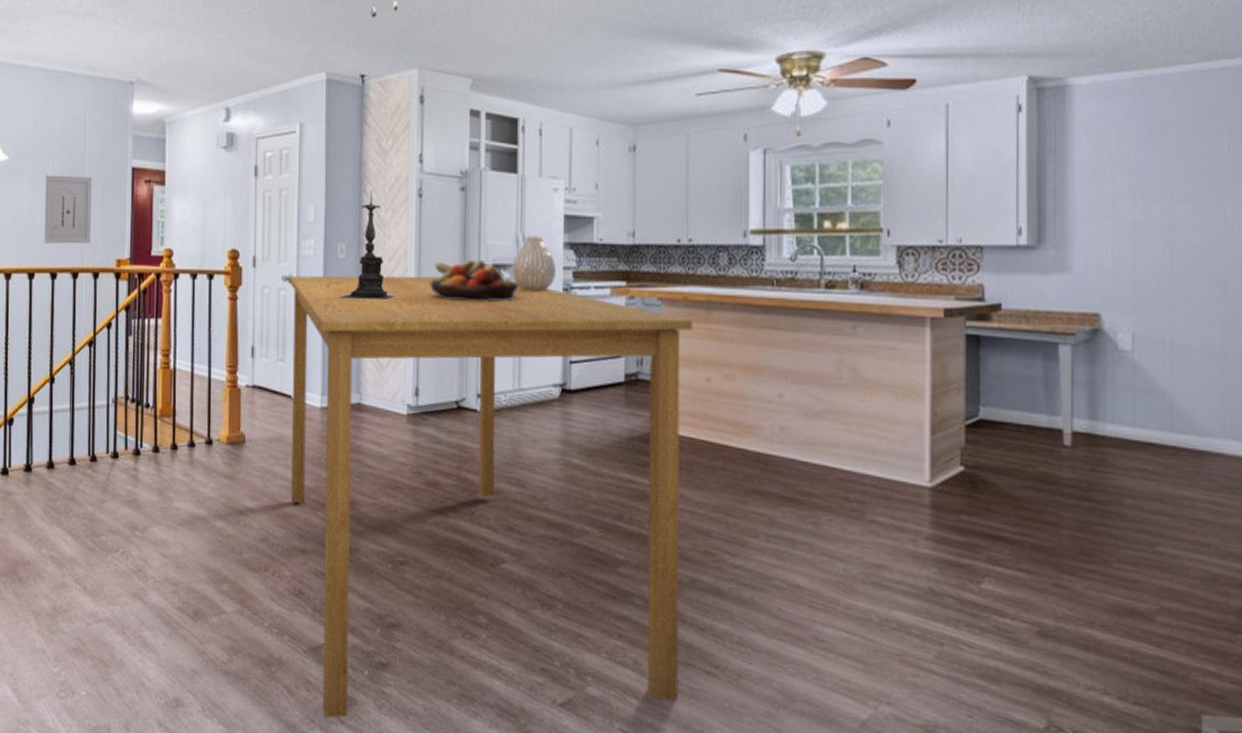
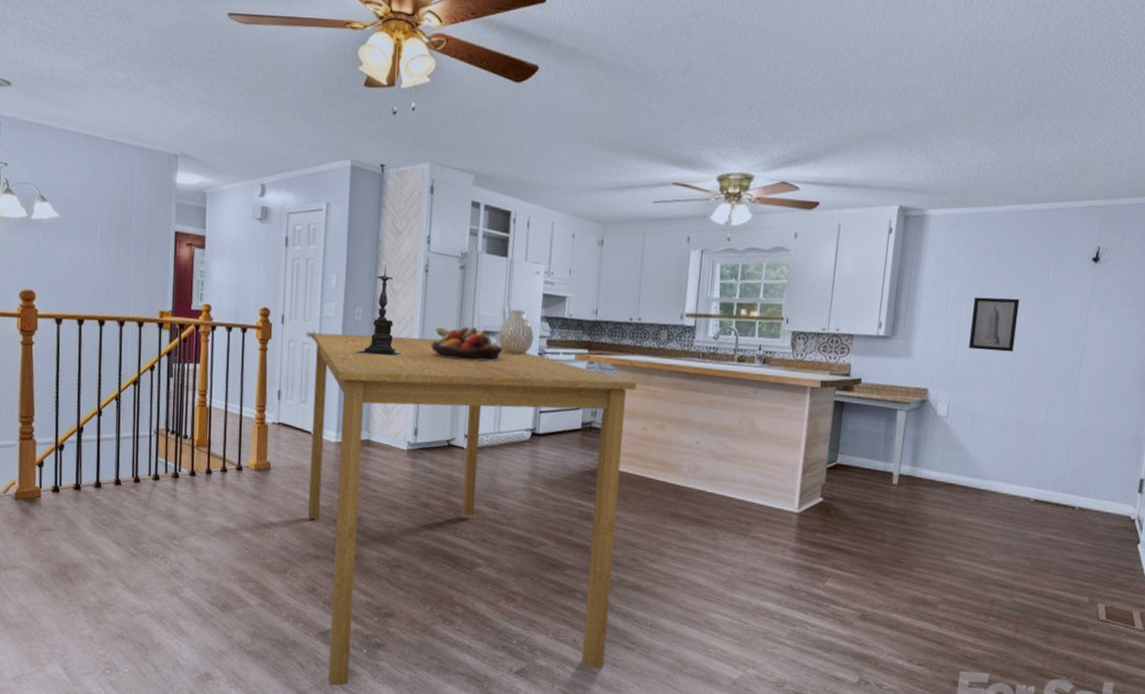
wall art: present [44,175,92,244] -> none [93,233,138,296]
wall art: none [1151,186,1221,259] -> present [968,297,1020,352]

